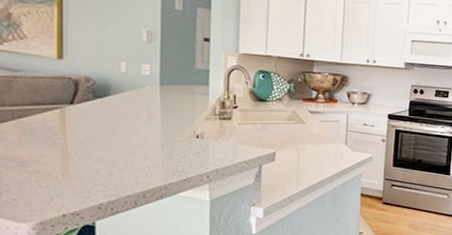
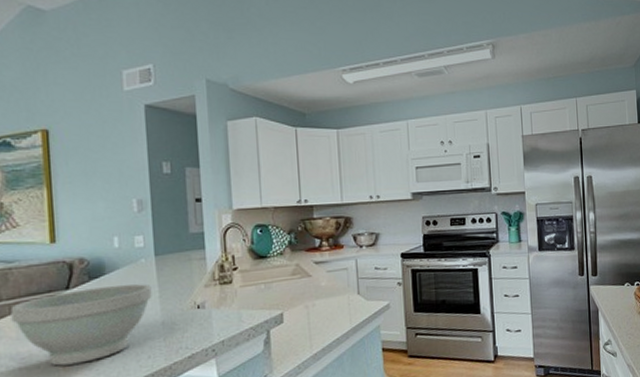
bowl: none [13,106,154,173] -> present [10,284,152,366]

